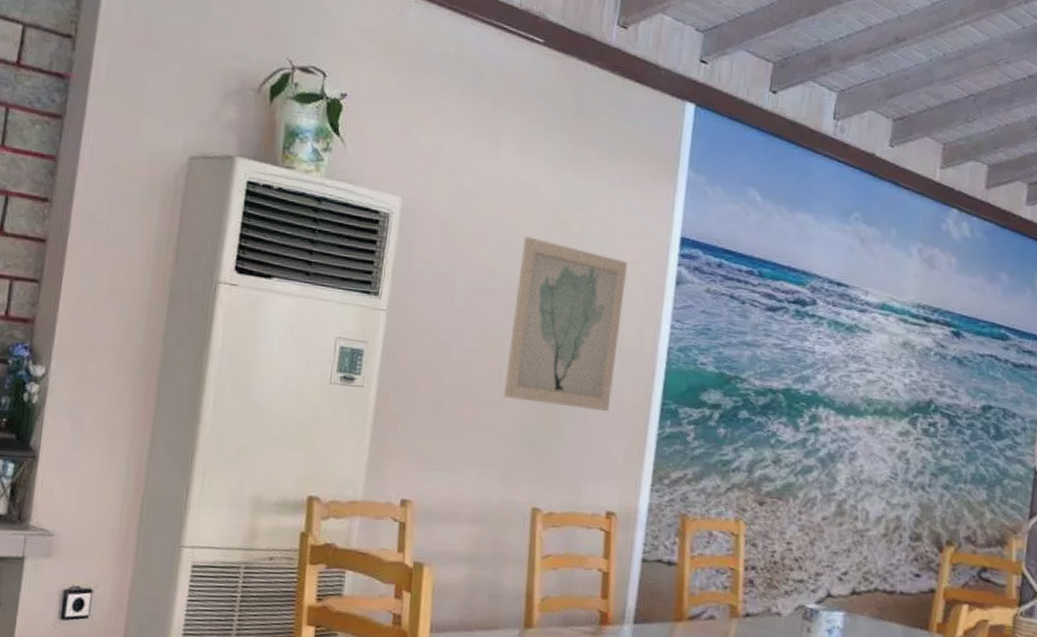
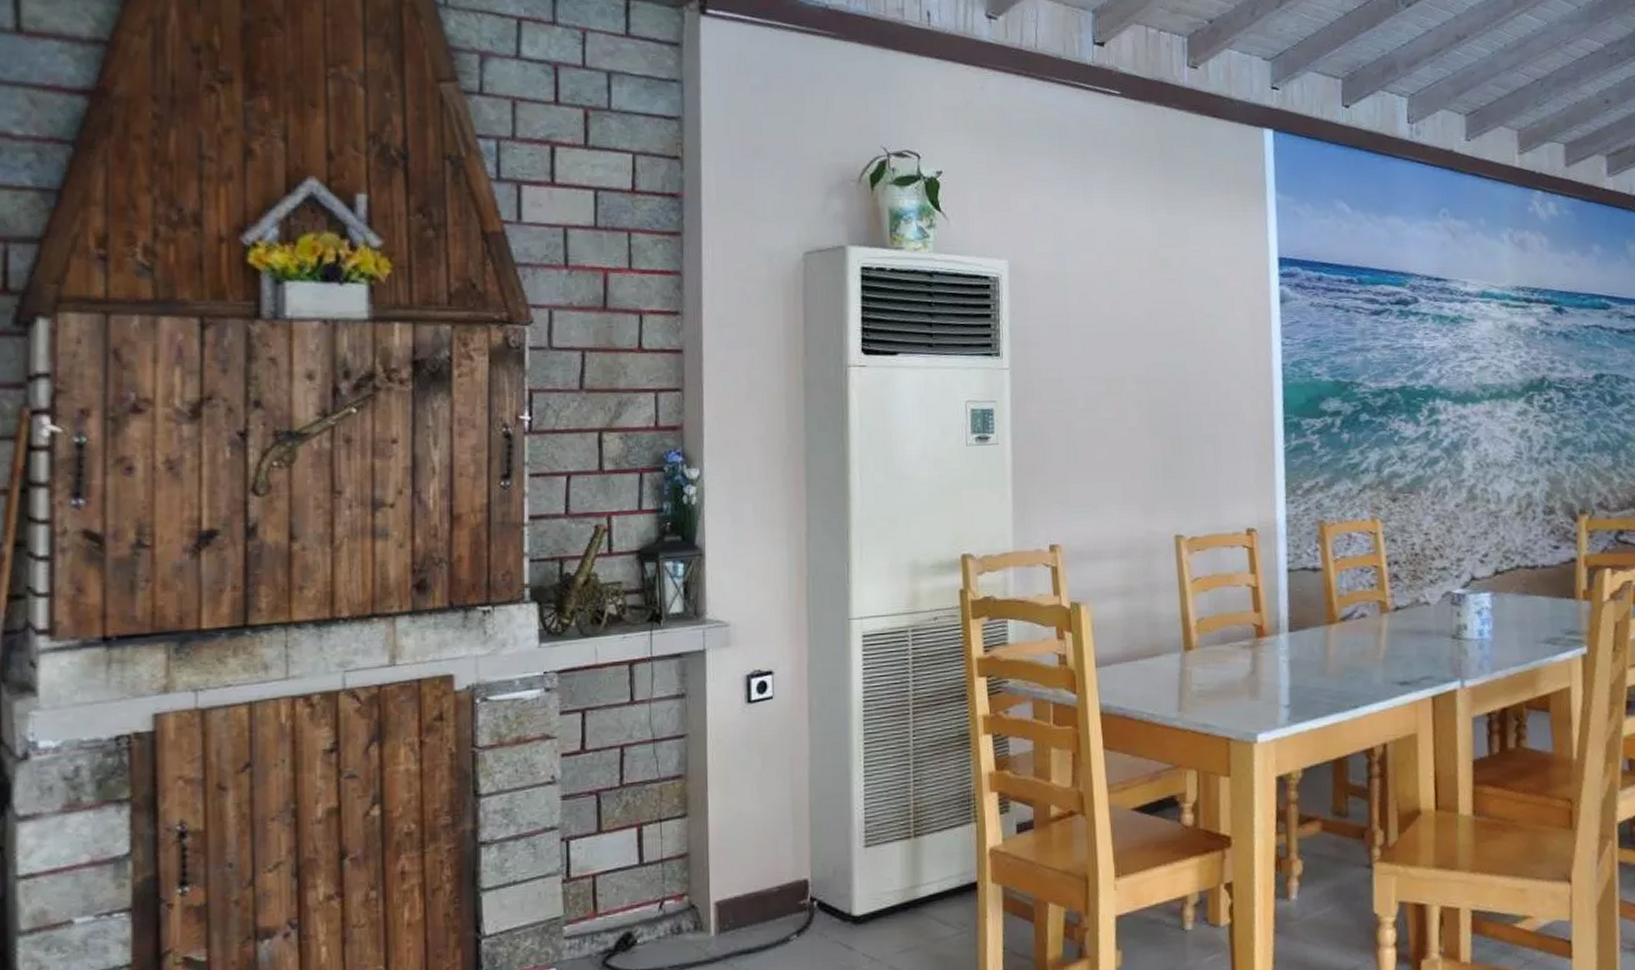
wall art: present [503,236,628,412] -> none [1129,279,1235,435]

